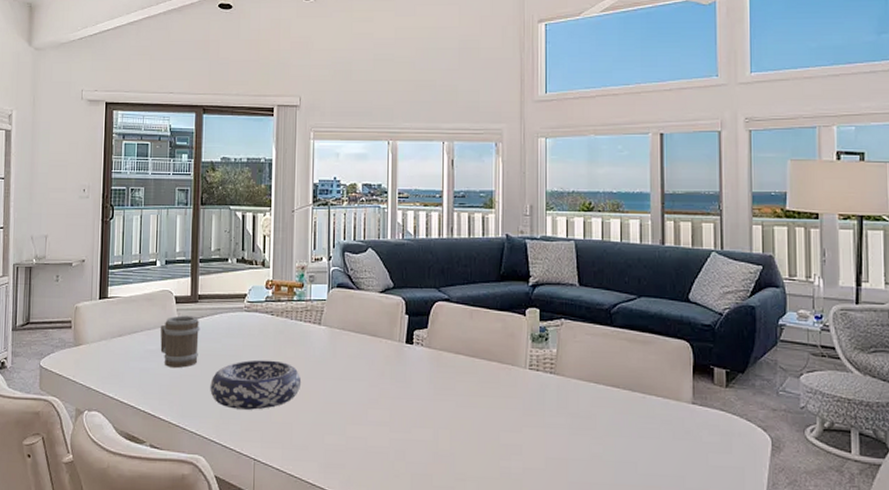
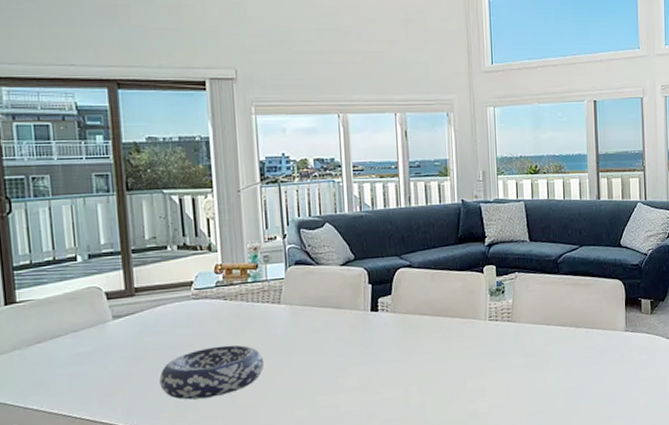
barrel: present [160,315,200,368] -> none [91,310,142,368]

